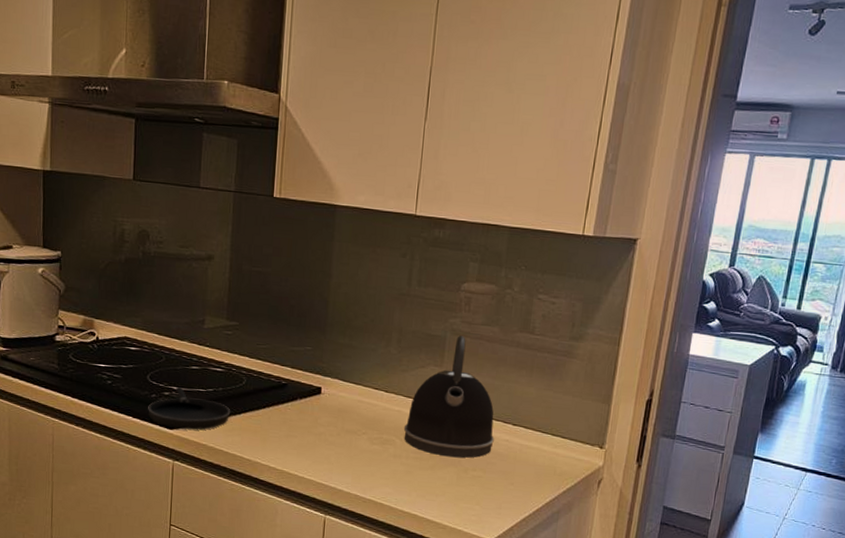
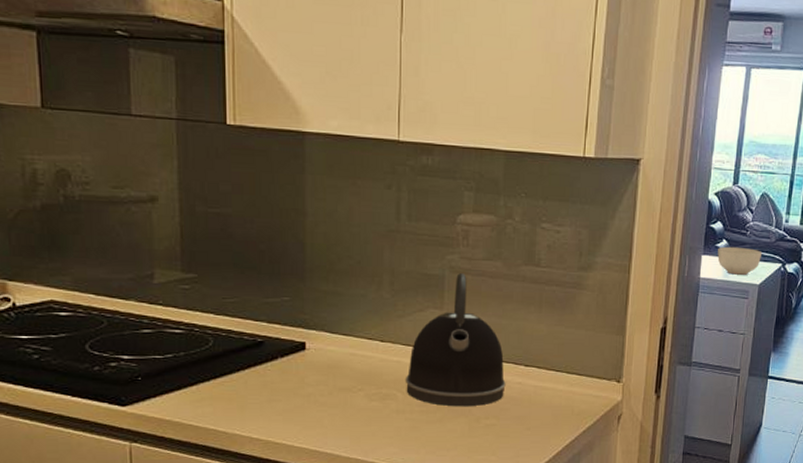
frying pan: present [148,386,231,430] -> none [91,354,198,405]
bowl: none [708,326,756,355] -> present [717,246,763,275]

